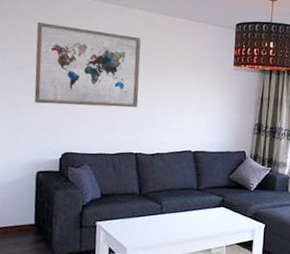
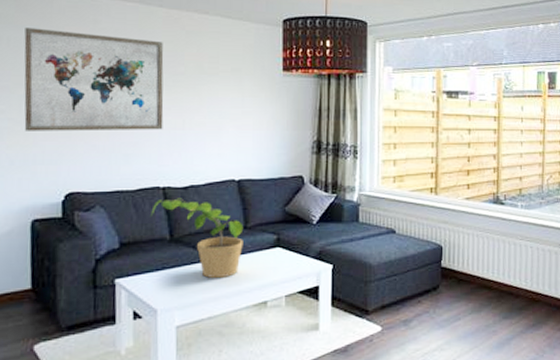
potted plant: none [125,162,196,227] -> present [151,198,244,278]

